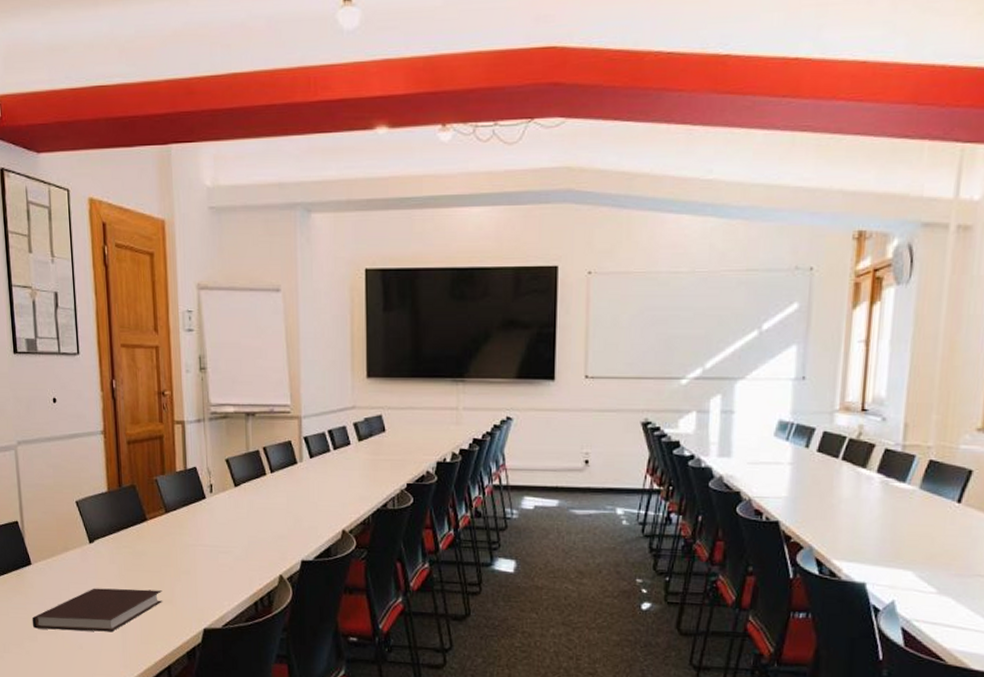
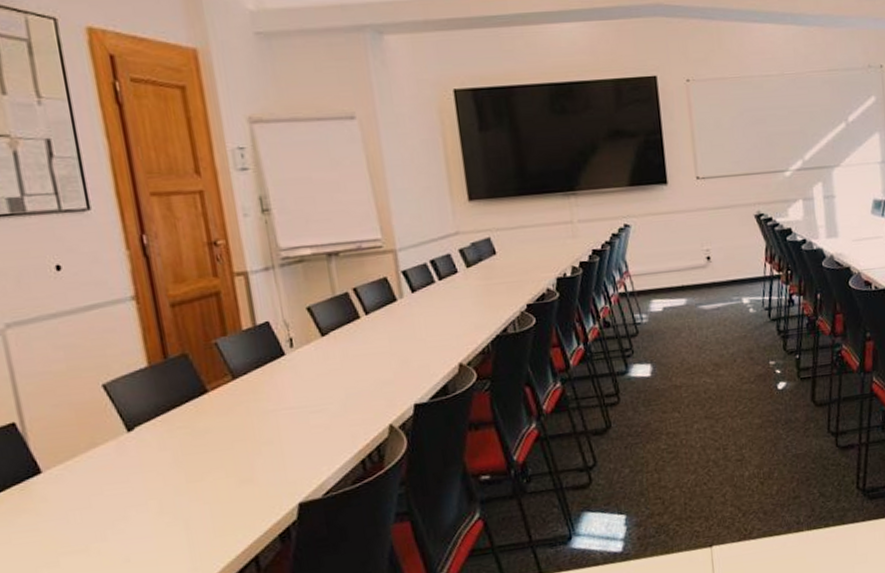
notebook: present [32,588,163,632] -> none [49,470,240,551]

